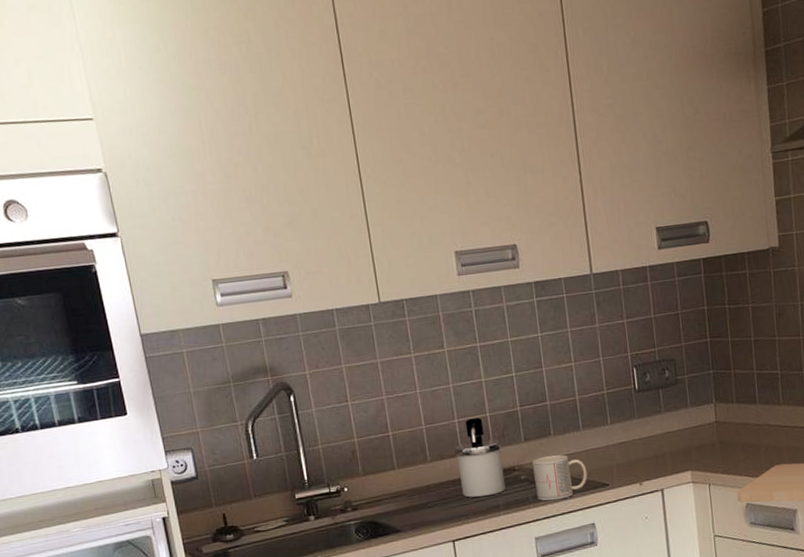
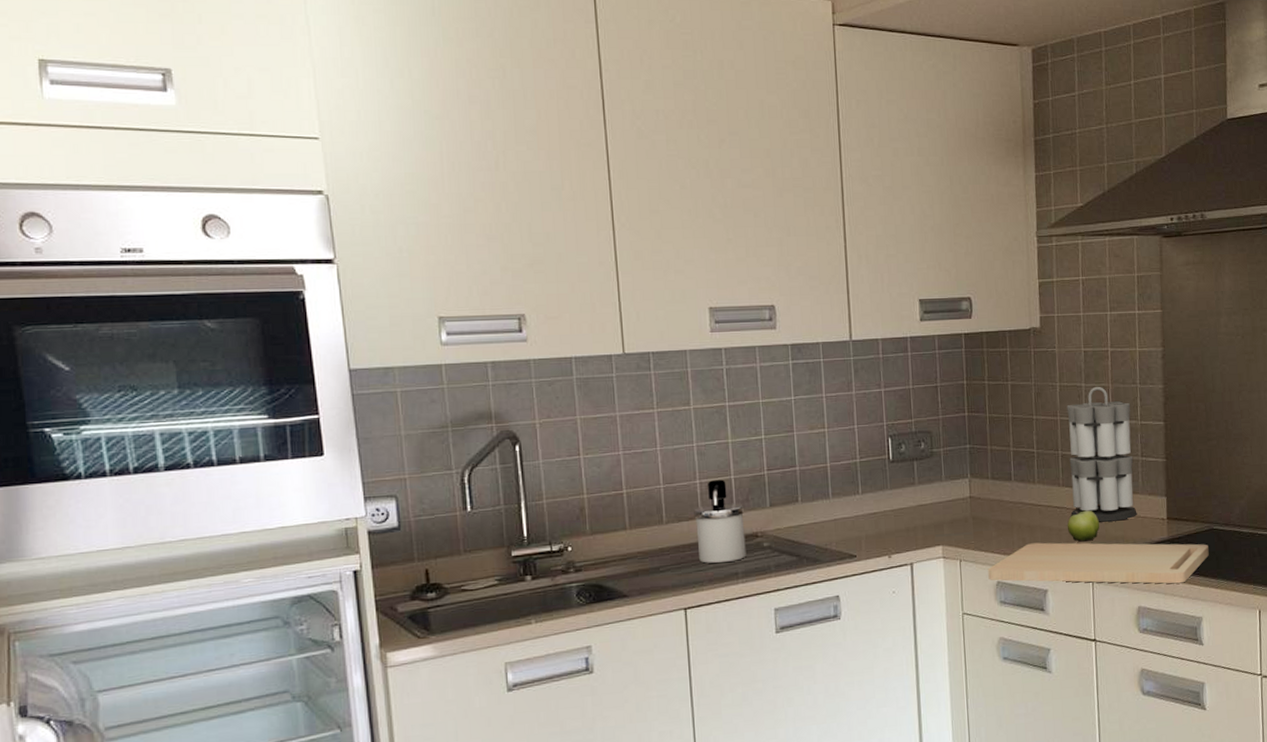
mug: present [531,455,588,501] -> none [776,523,835,571]

